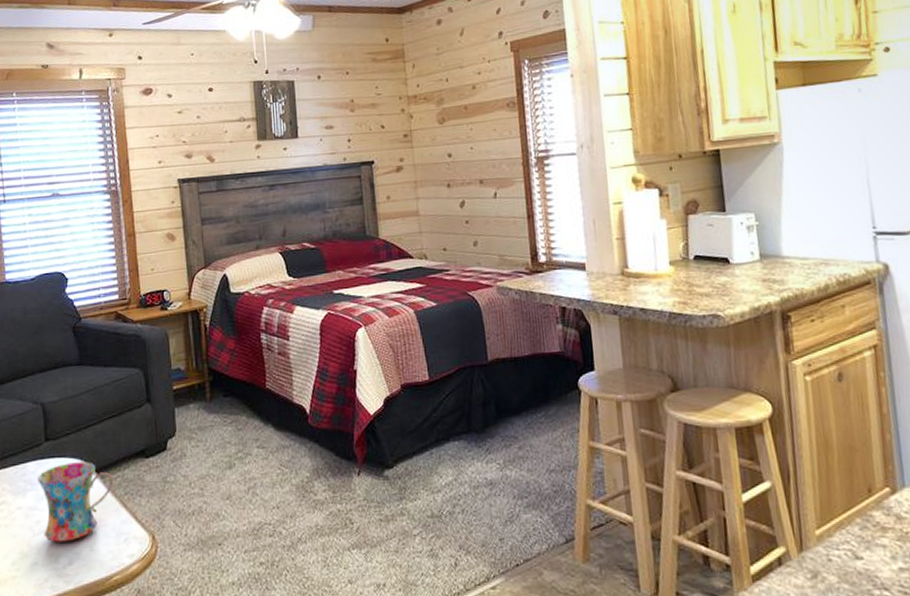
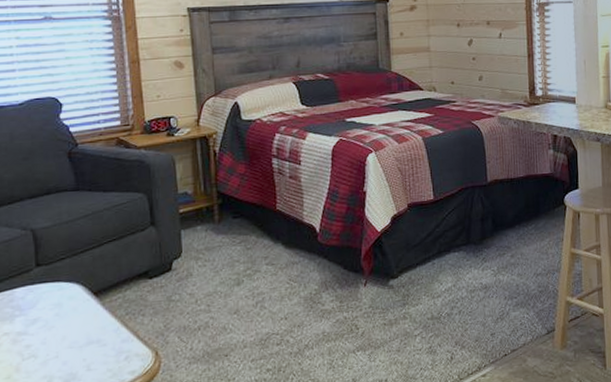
mug: present [38,462,114,542] -> none [27,285,114,365]

